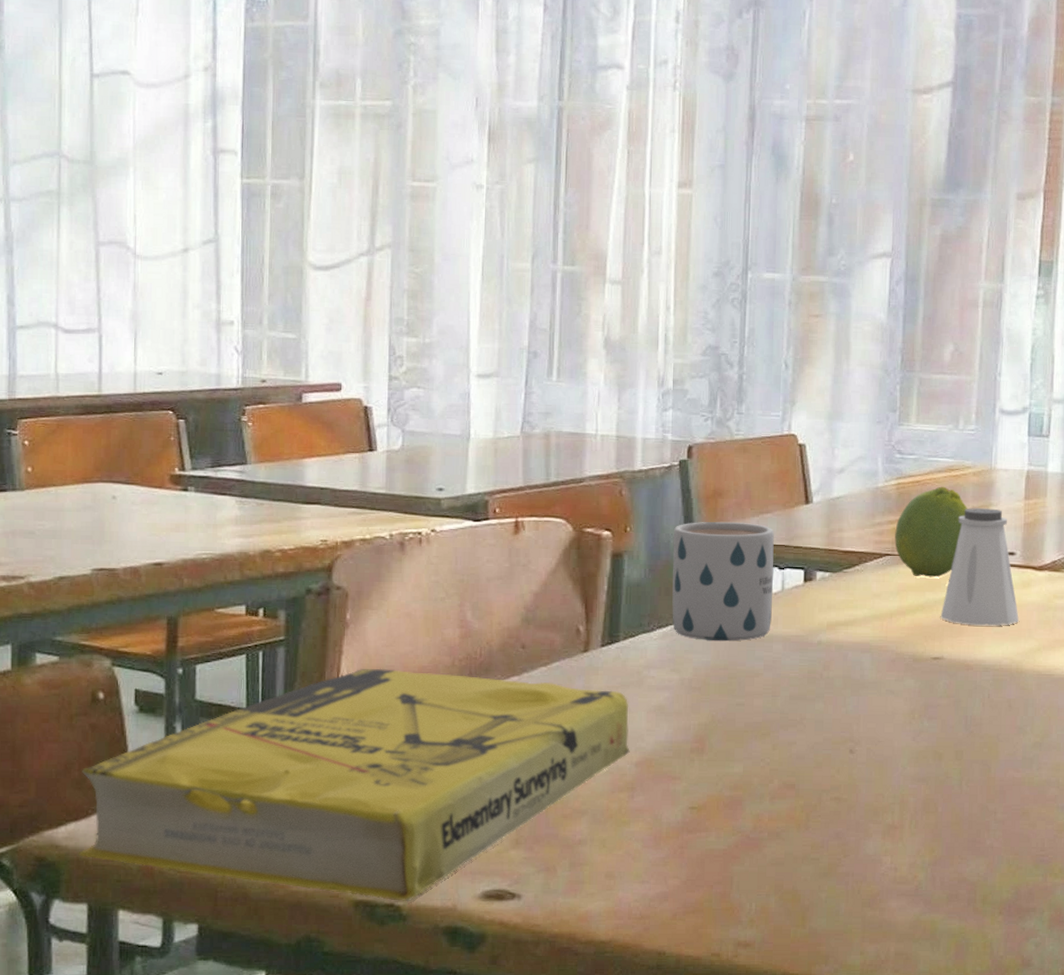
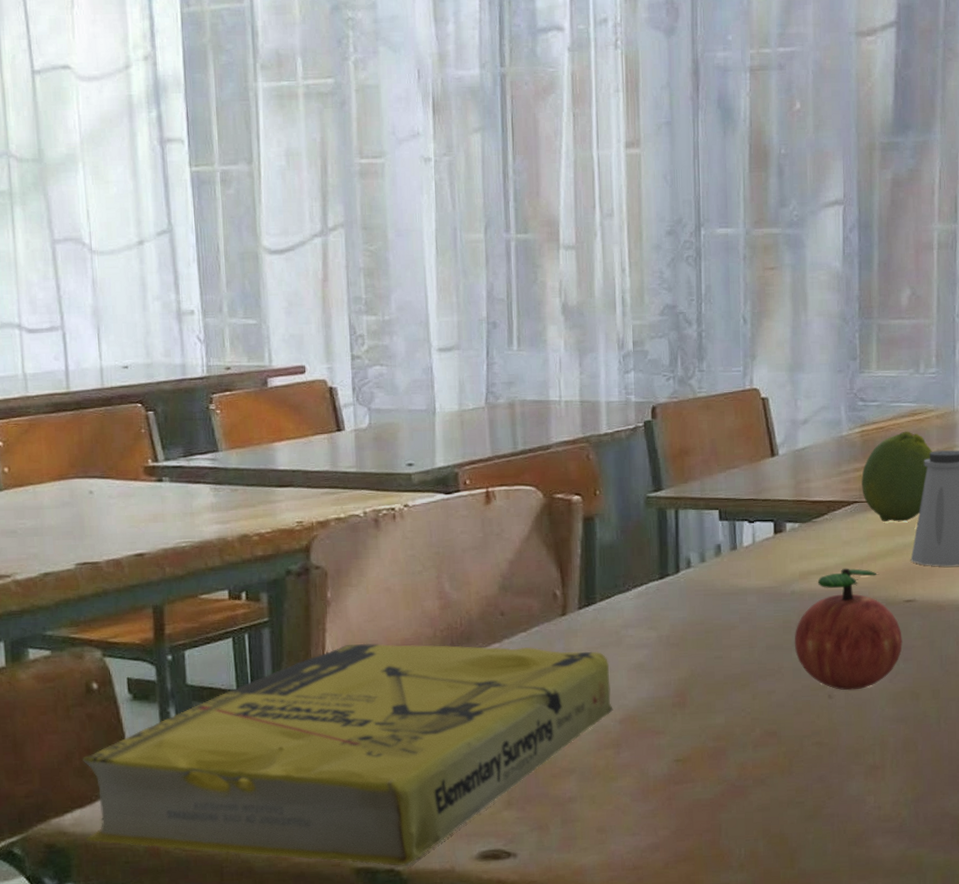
mug: present [672,521,774,642] -> none [642,479,744,597]
apple: none [818,621,929,746] -> present [794,568,904,691]

